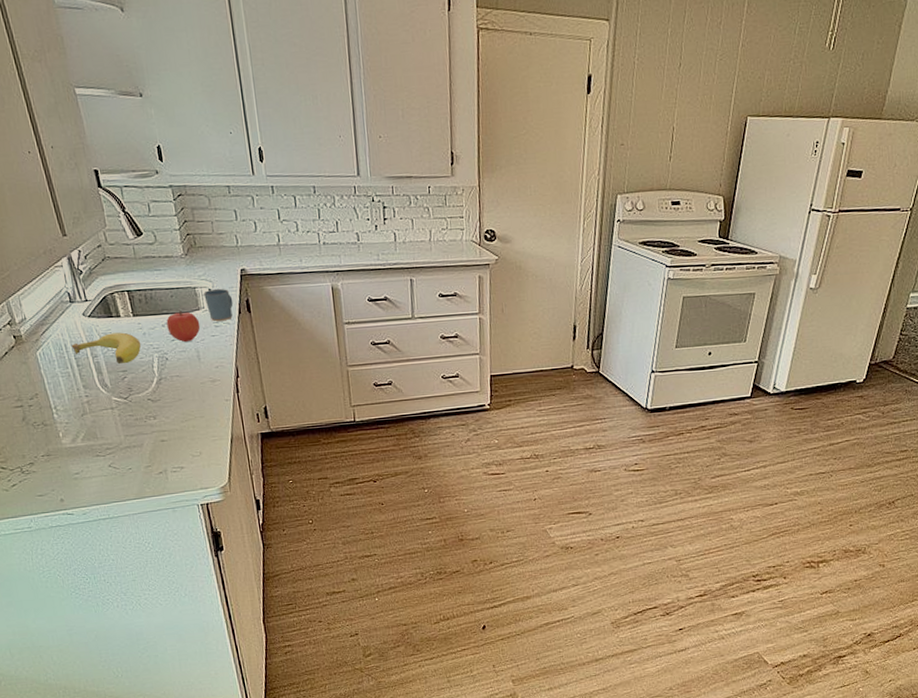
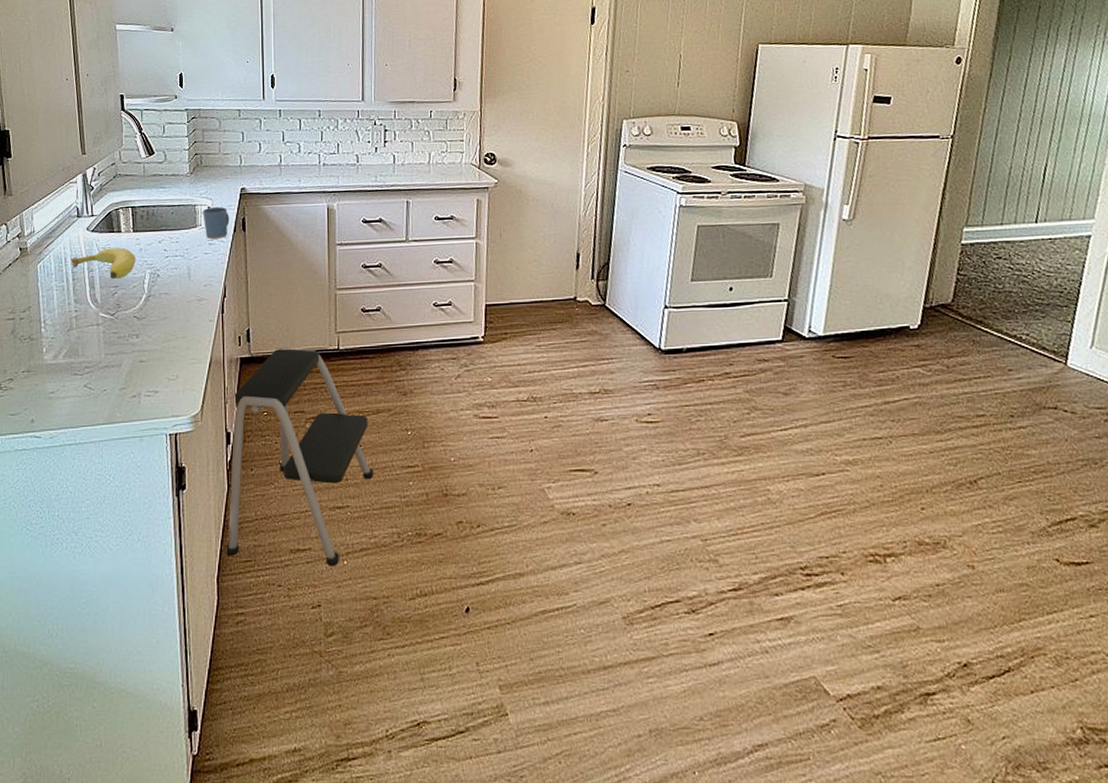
fruit: present [166,311,201,343] -> none [163,228,195,260]
step stool: none [259,422,397,604] -> present [226,348,374,567]

